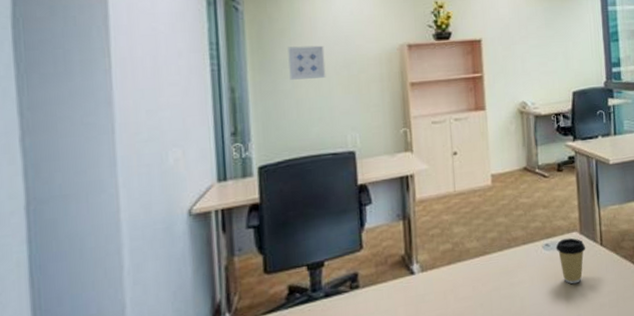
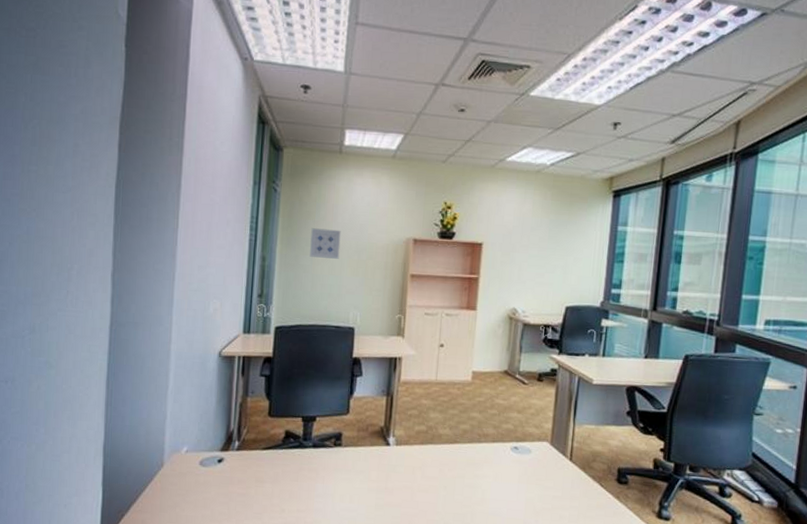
coffee cup: present [555,237,586,284] -> none [524,445,555,491]

